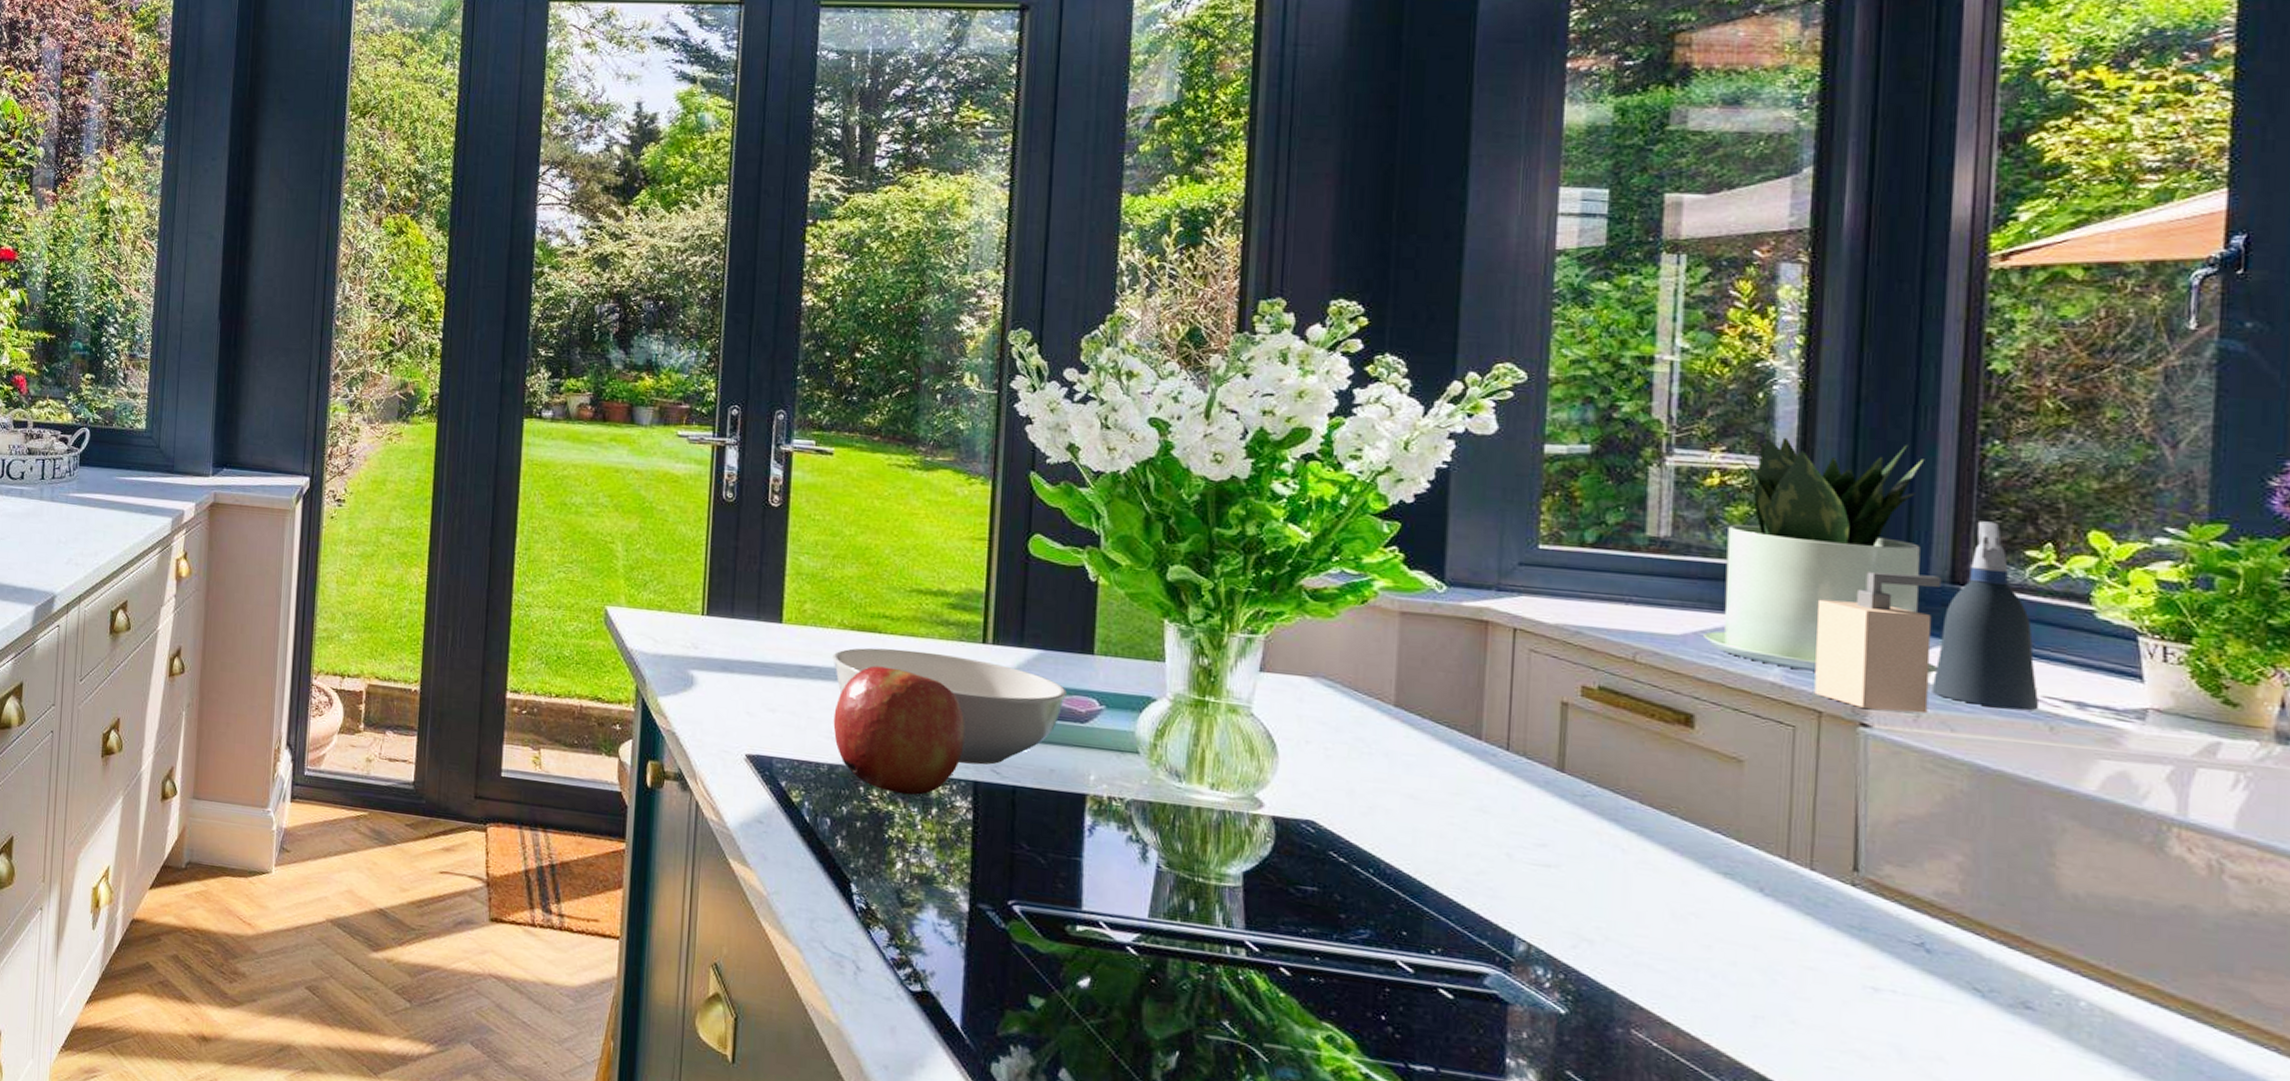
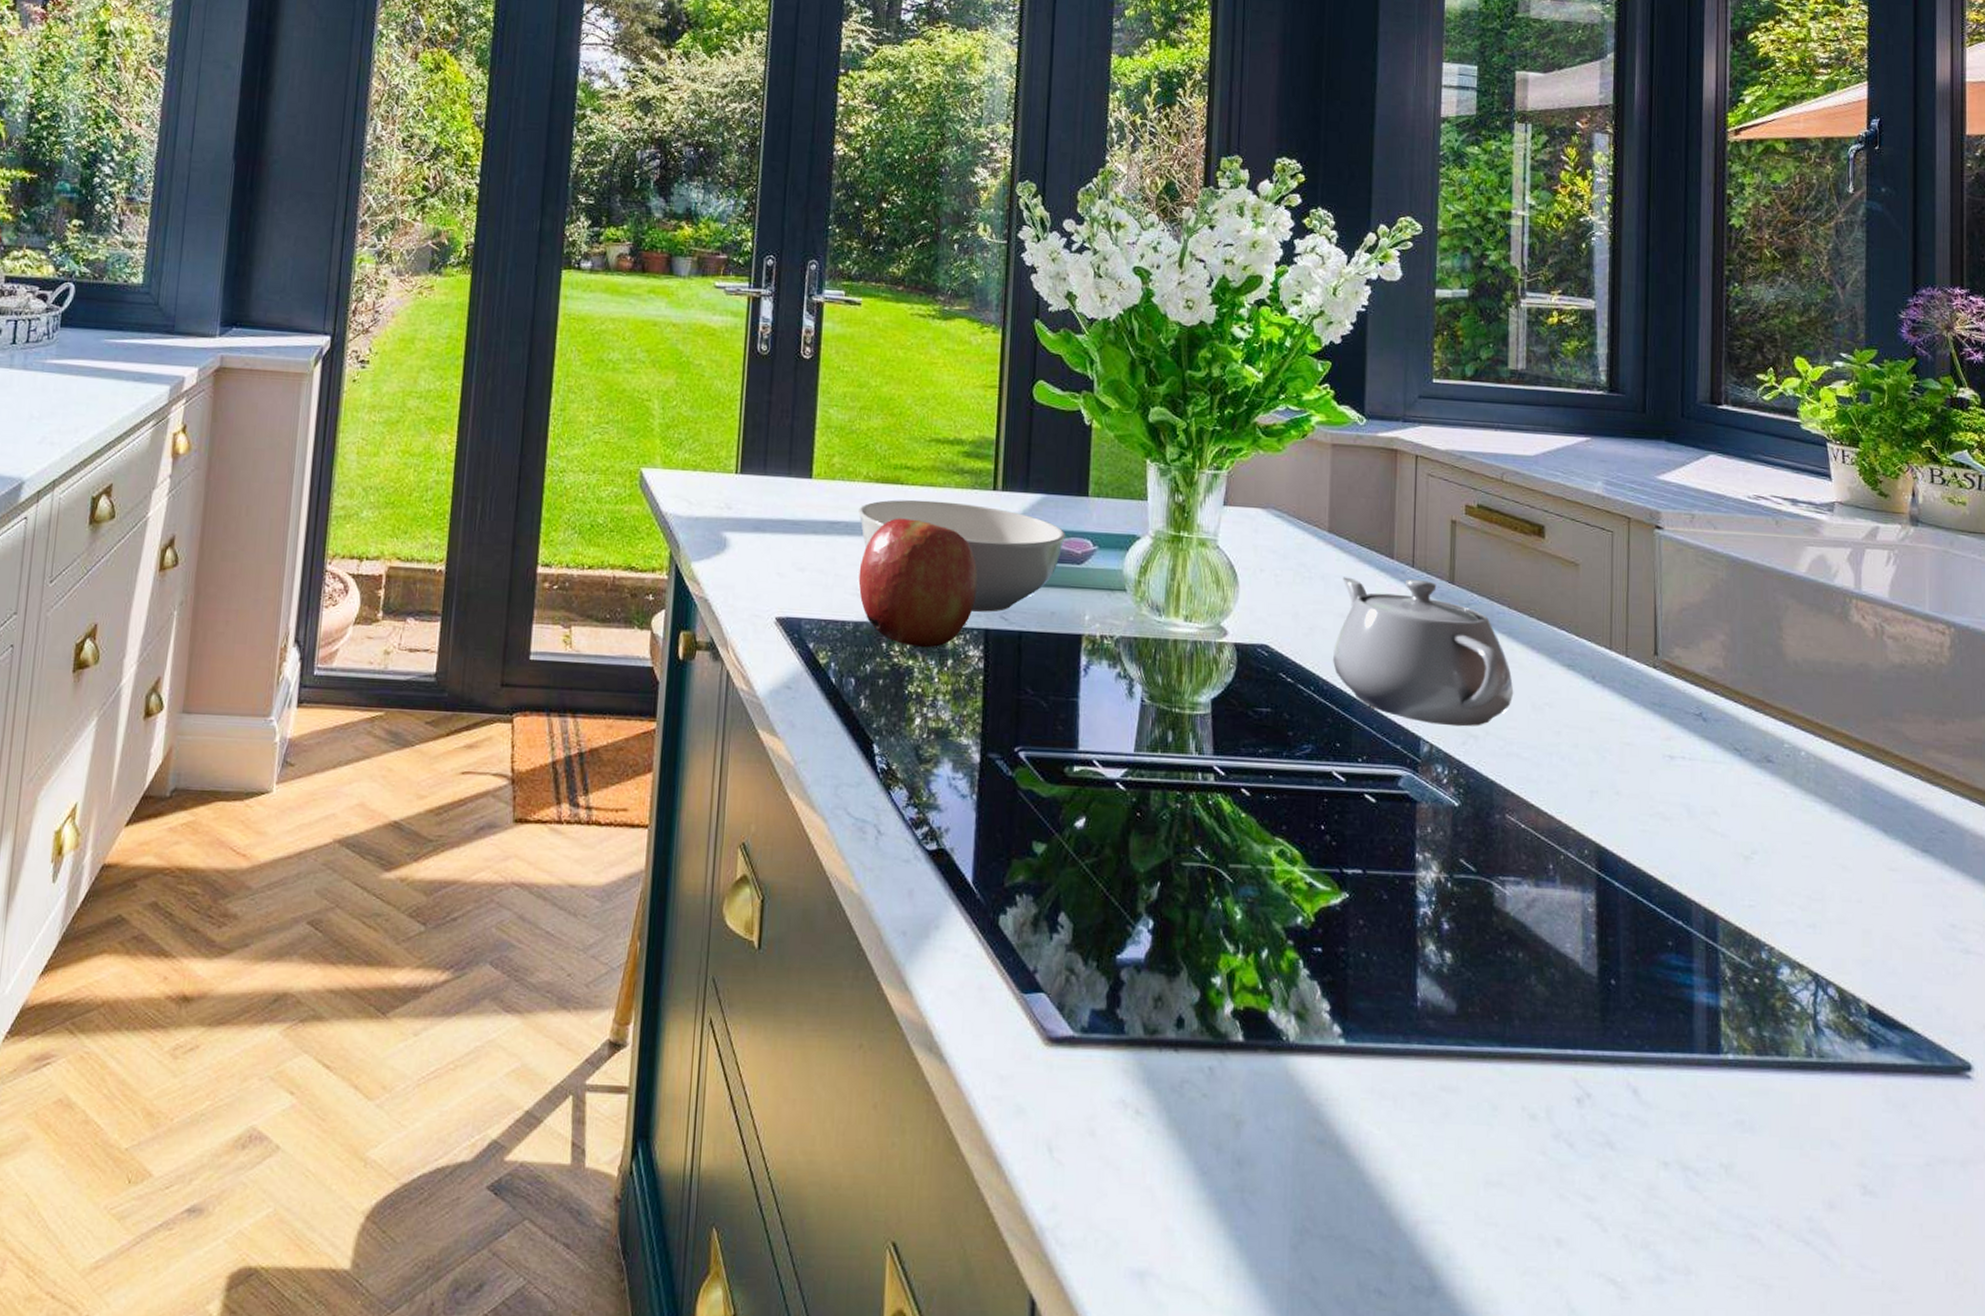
teapot: none [1399,755,1646,930] -> present [1333,577,1514,727]
planter: present [1704,437,1938,679] -> none [1550,282,1704,486]
soap dispenser: present [1814,572,1942,714] -> none [1625,396,1705,515]
spray bottle: present [1932,520,2040,711] -> none [1702,349,1769,509]

